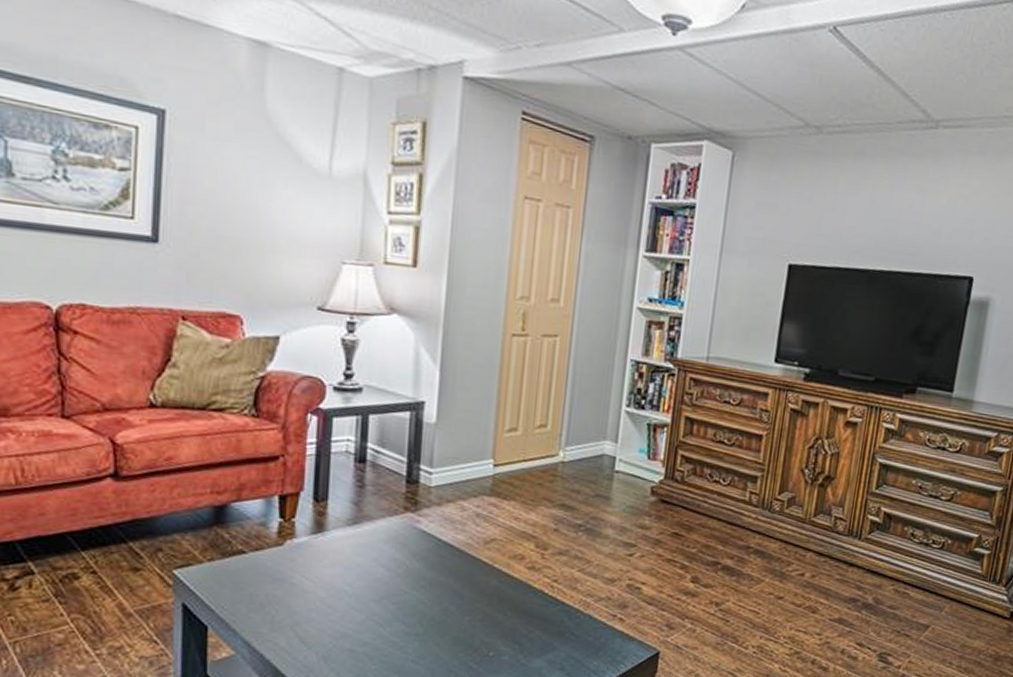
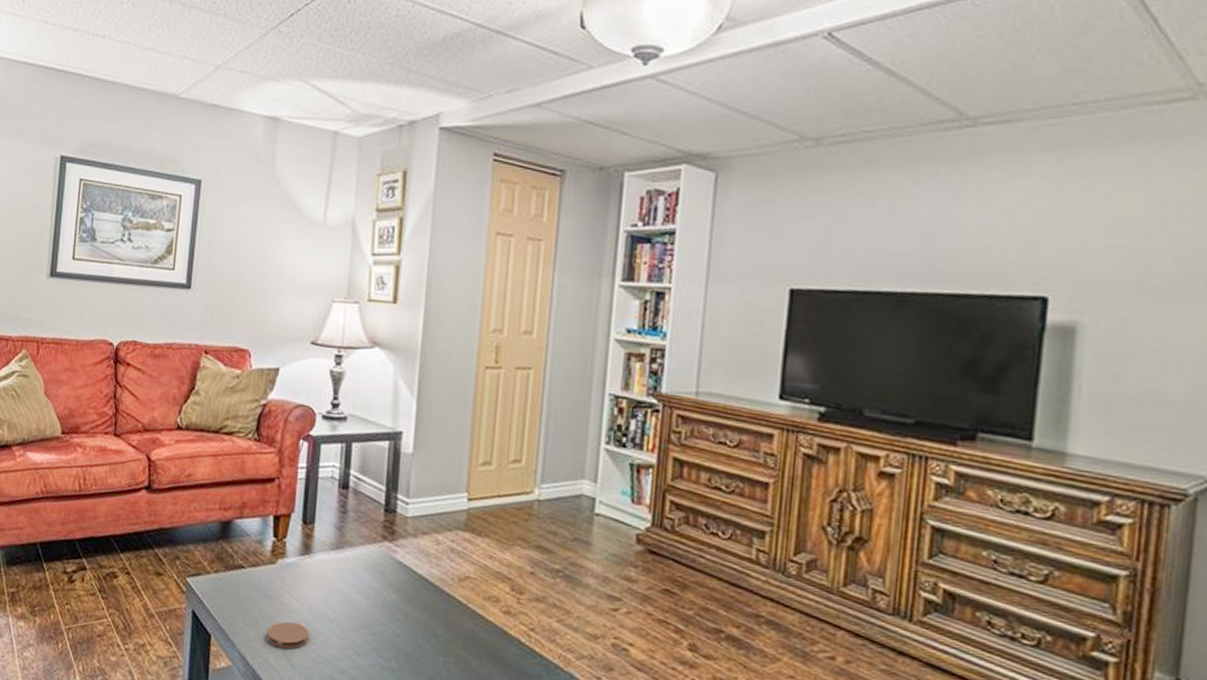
coaster: none [276,602,326,630] -> present [267,621,310,650]

